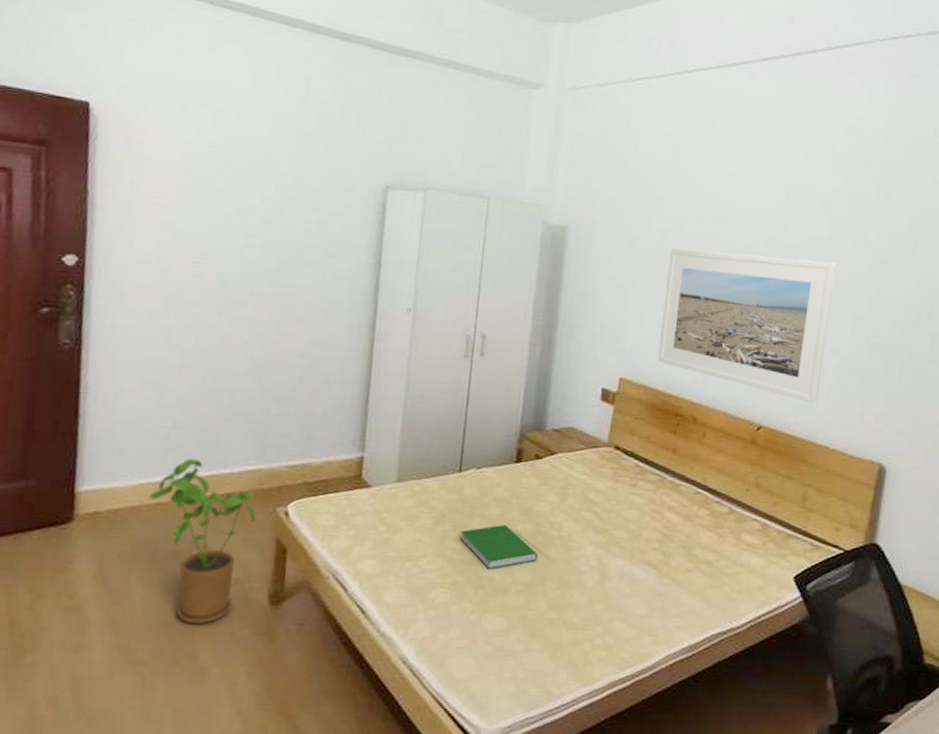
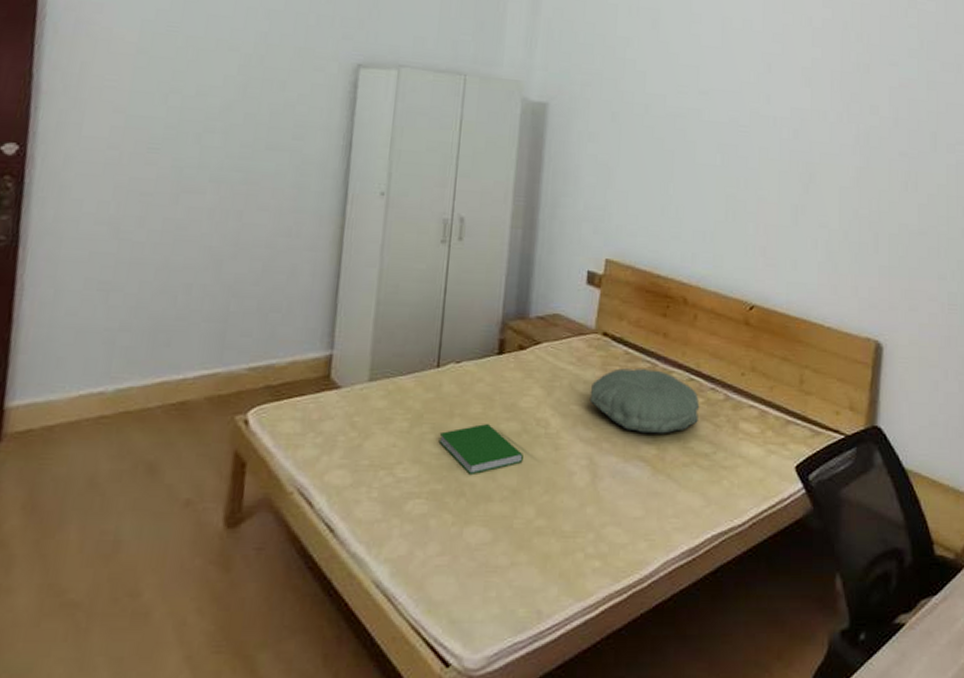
house plant: present [148,458,256,625] -> none [89,363,212,556]
pillow: none [600,480,705,542] -> present [589,368,700,434]
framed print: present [657,249,837,404] -> none [644,123,821,280]

